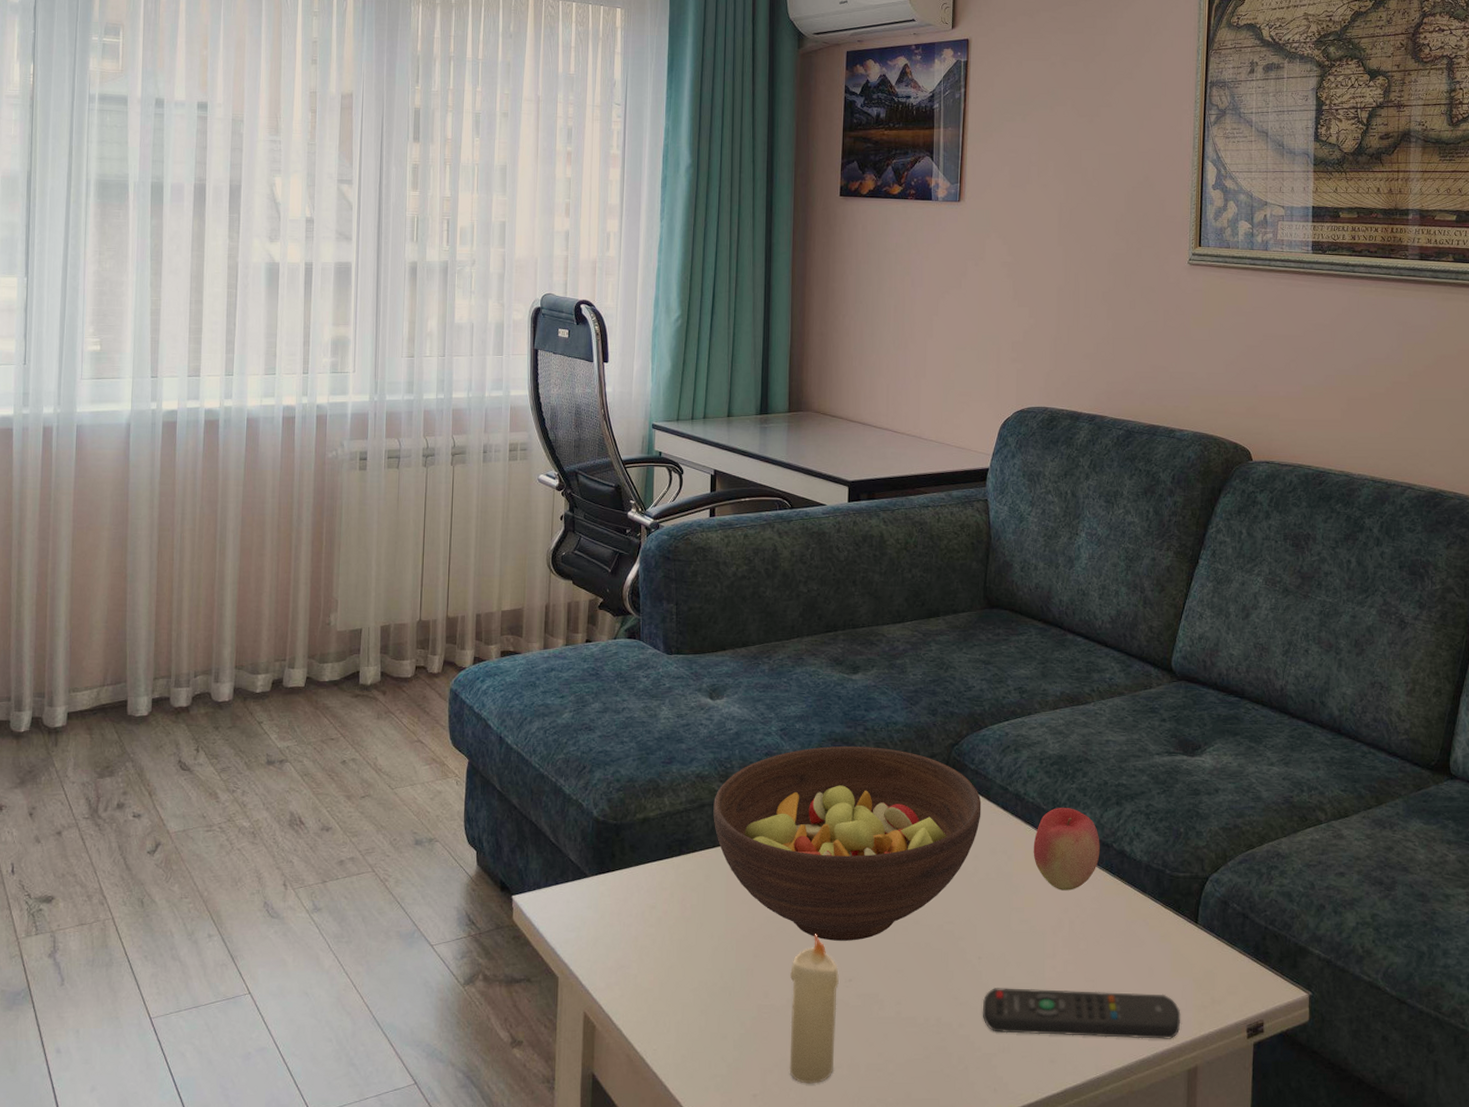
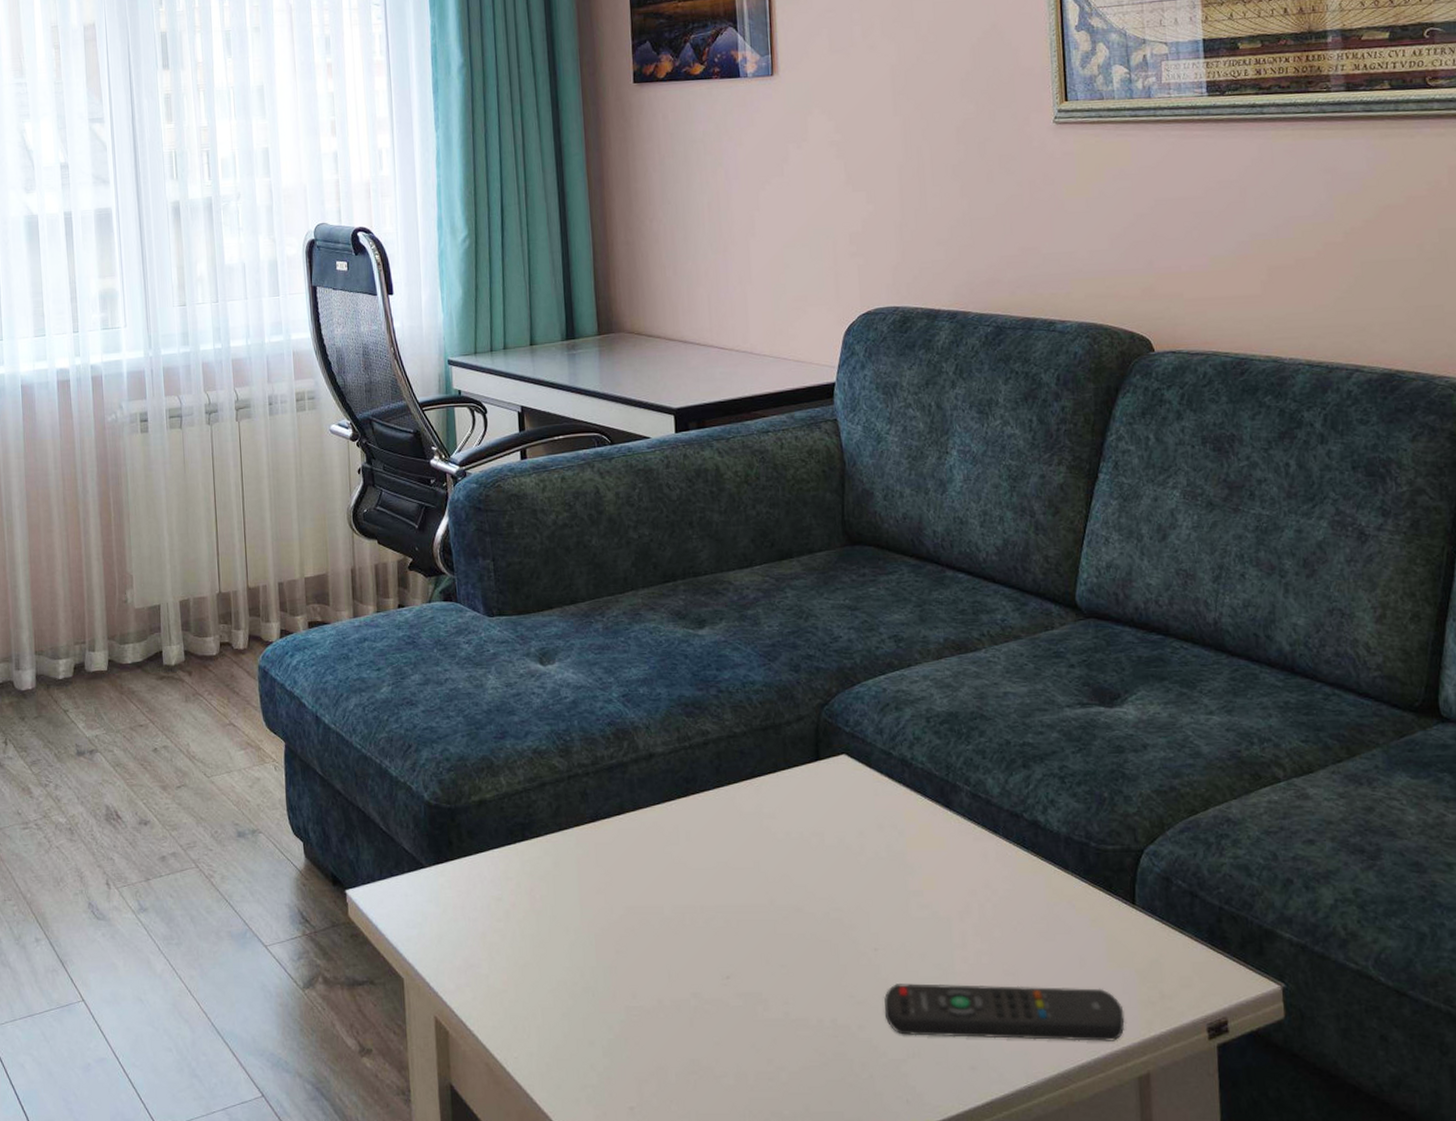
fruit bowl: present [713,746,982,941] -> none [555,711,863,933]
candle: present [789,934,839,1084] -> none [659,925,718,1095]
apple: present [1033,808,1100,891] -> none [927,773,1008,870]

